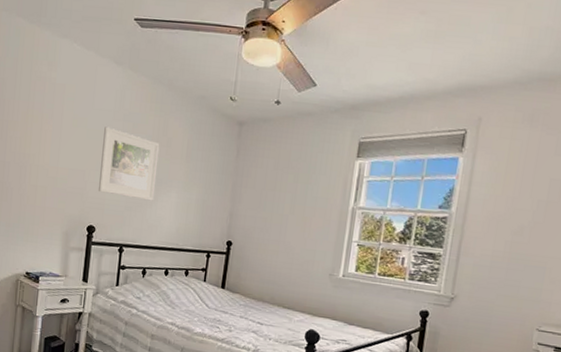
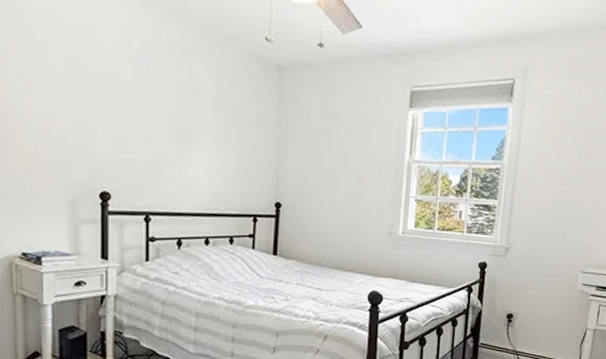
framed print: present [99,126,160,201] -> none [109,69,184,160]

